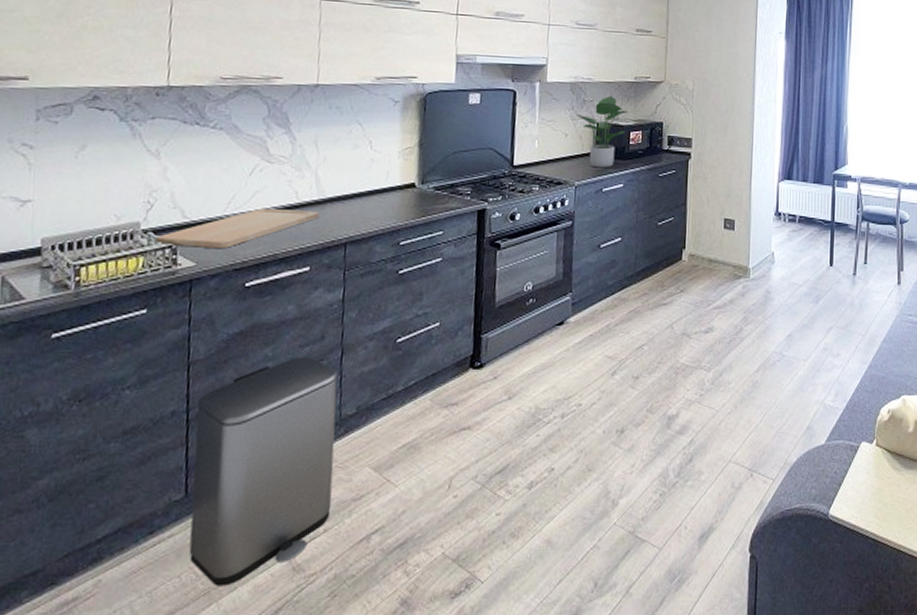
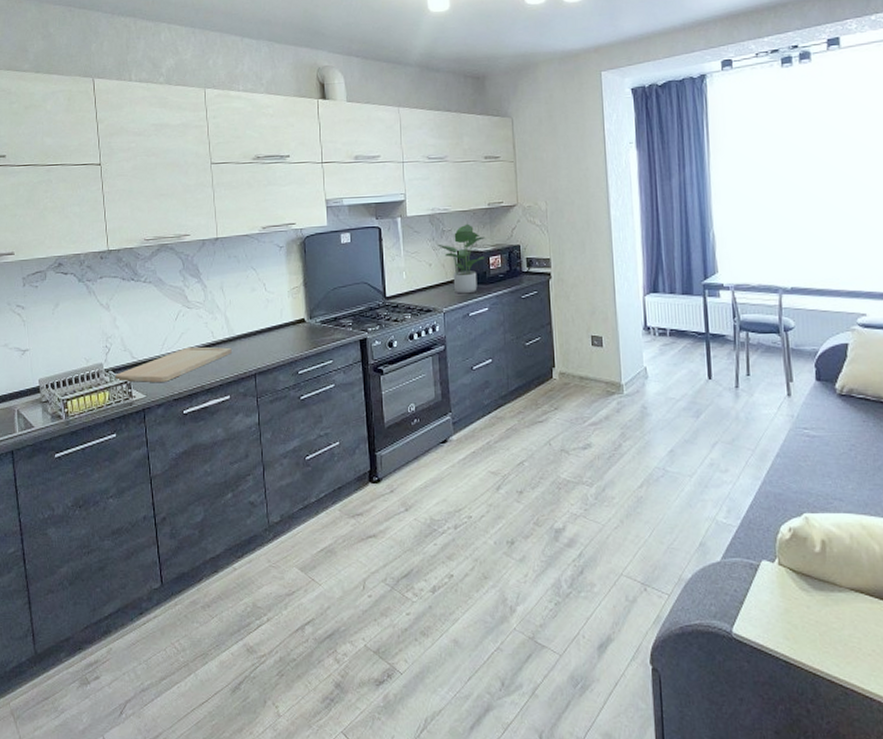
pedal bin: present [189,356,338,587] -> none [161,472,271,660]

